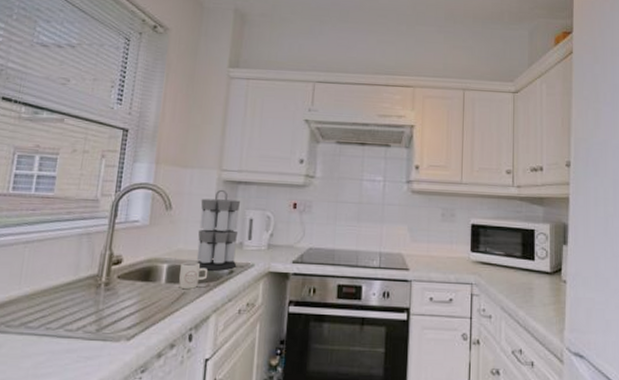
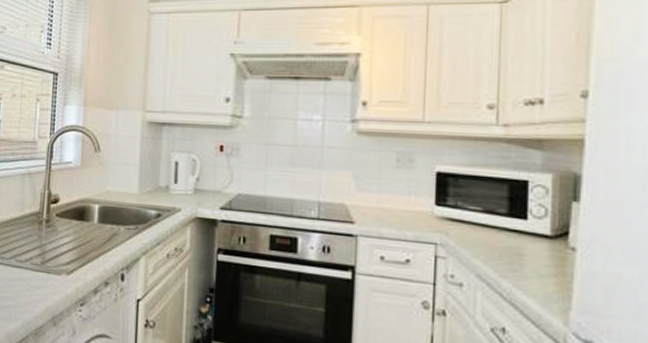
mug: present [178,261,209,290] -> none [109,203,137,231]
spice rack: present [196,189,241,271] -> none [125,131,166,214]

